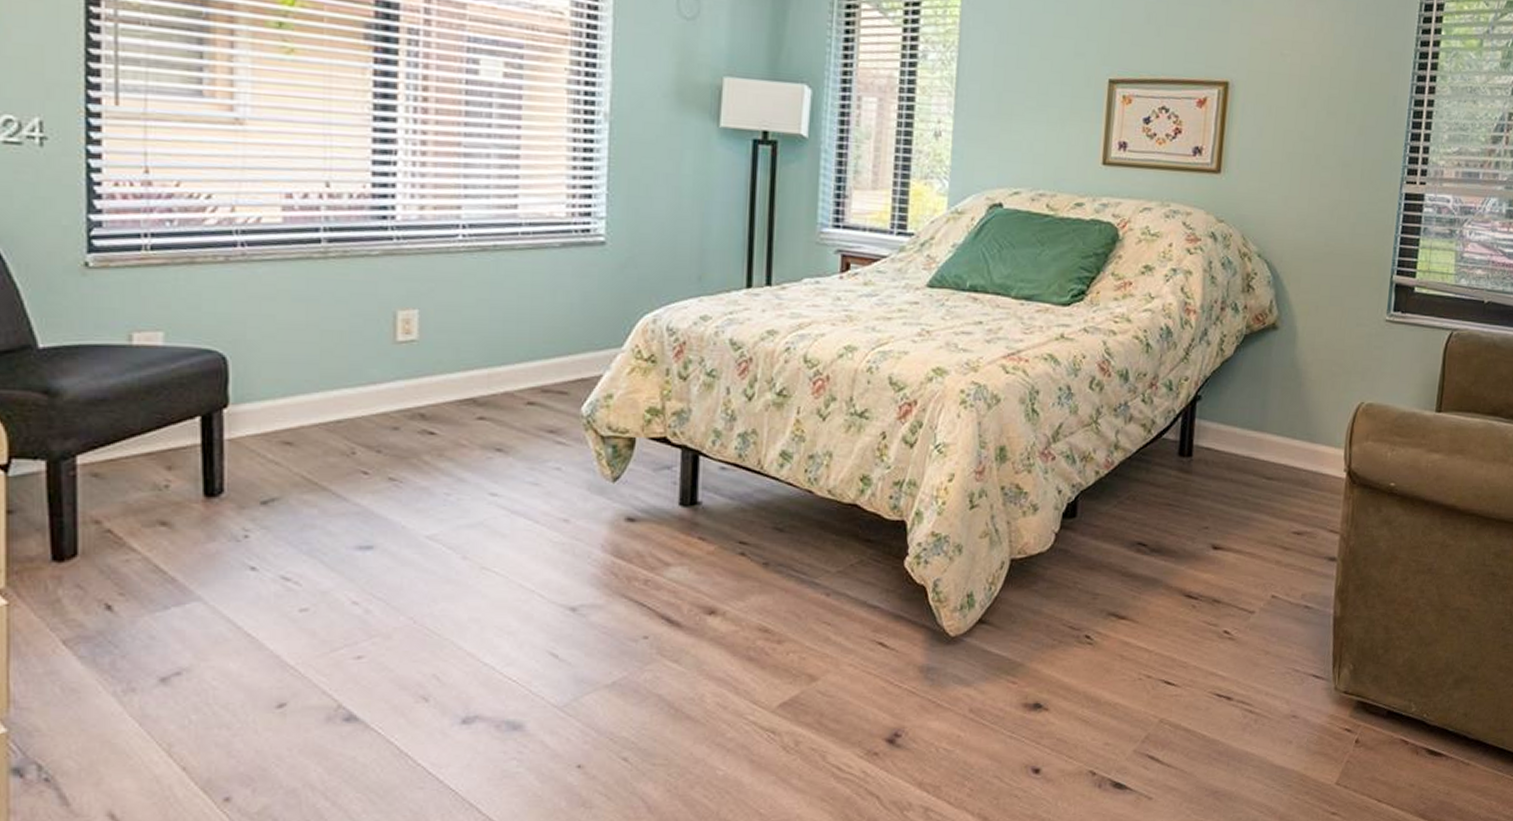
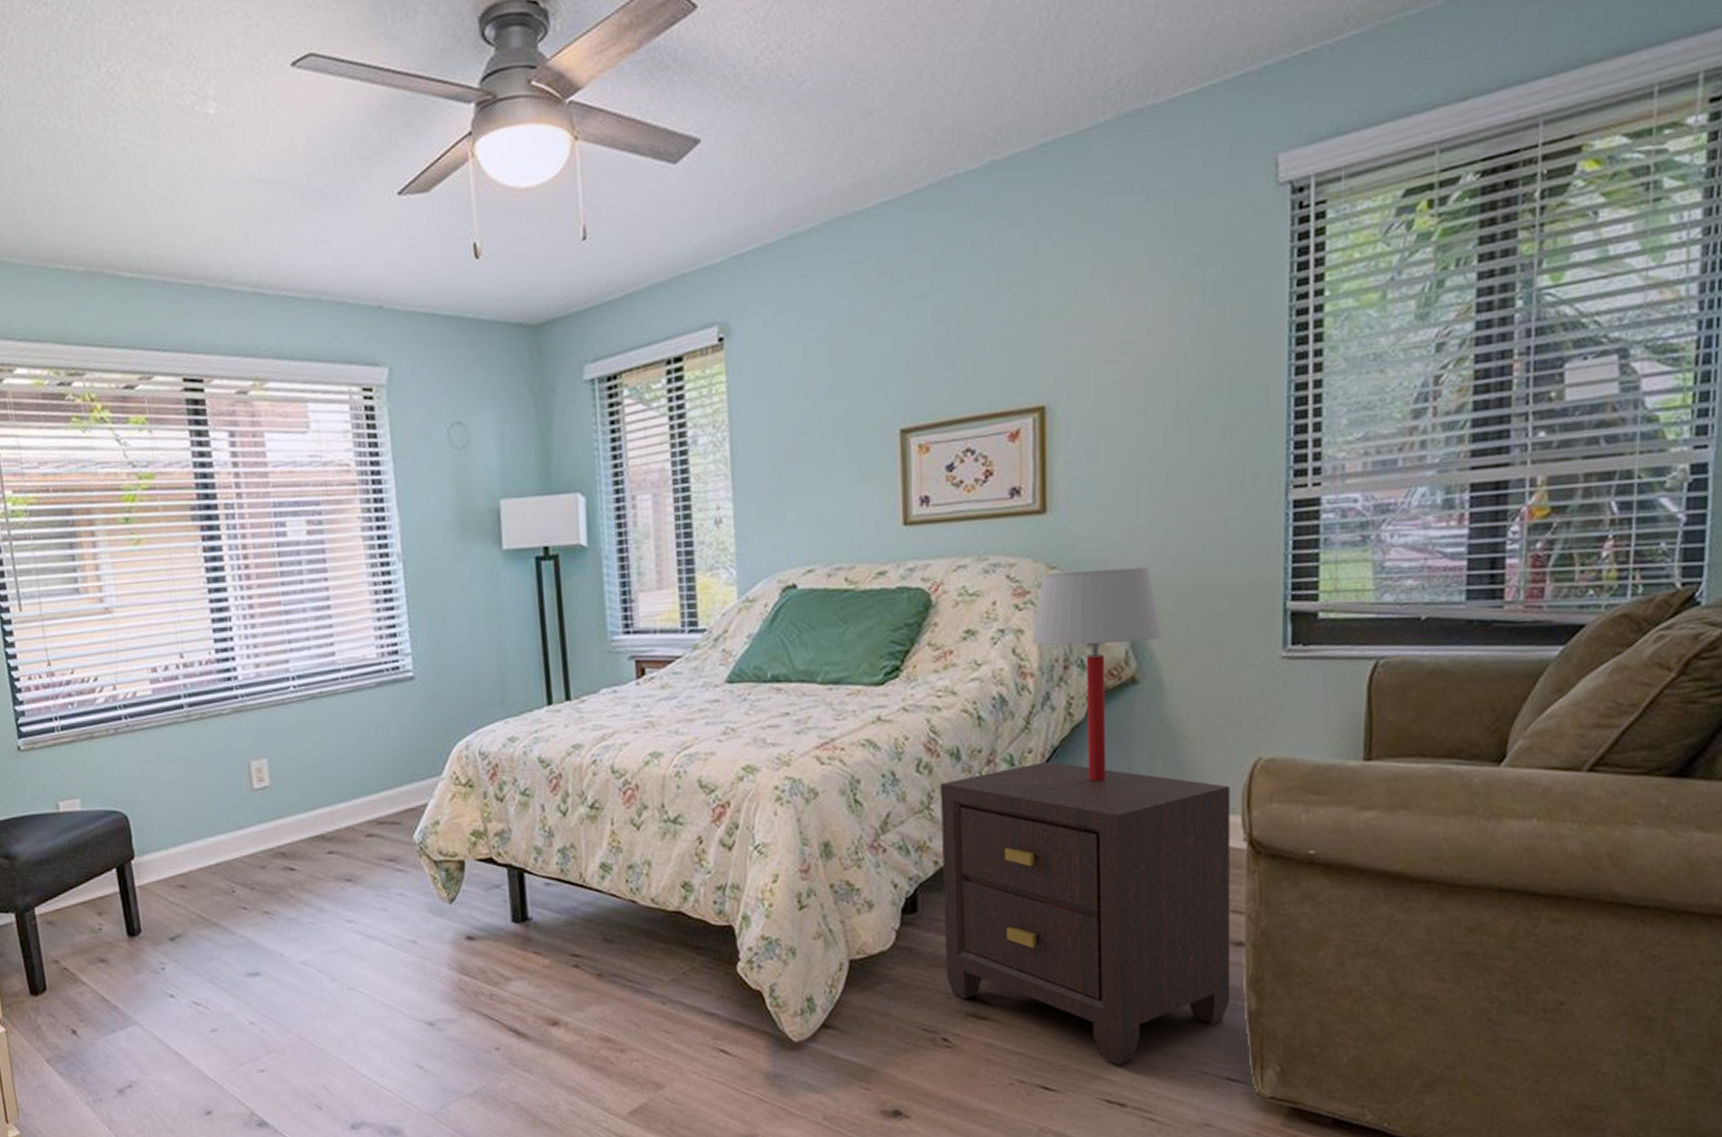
nightstand: none [1095,389,1338,663] -> present [940,761,1230,1065]
table lamp: none [1197,226,1300,411] -> present [1030,567,1163,782]

